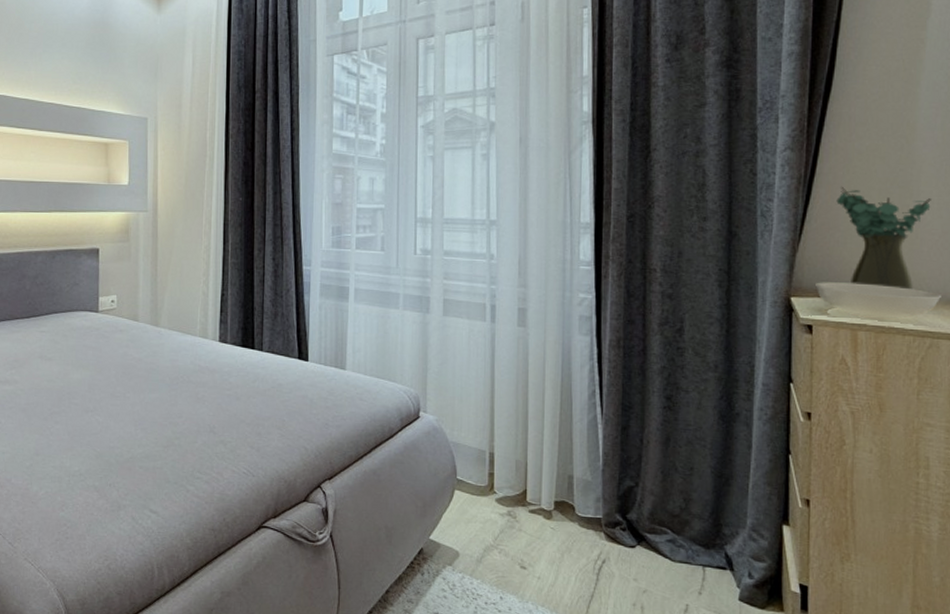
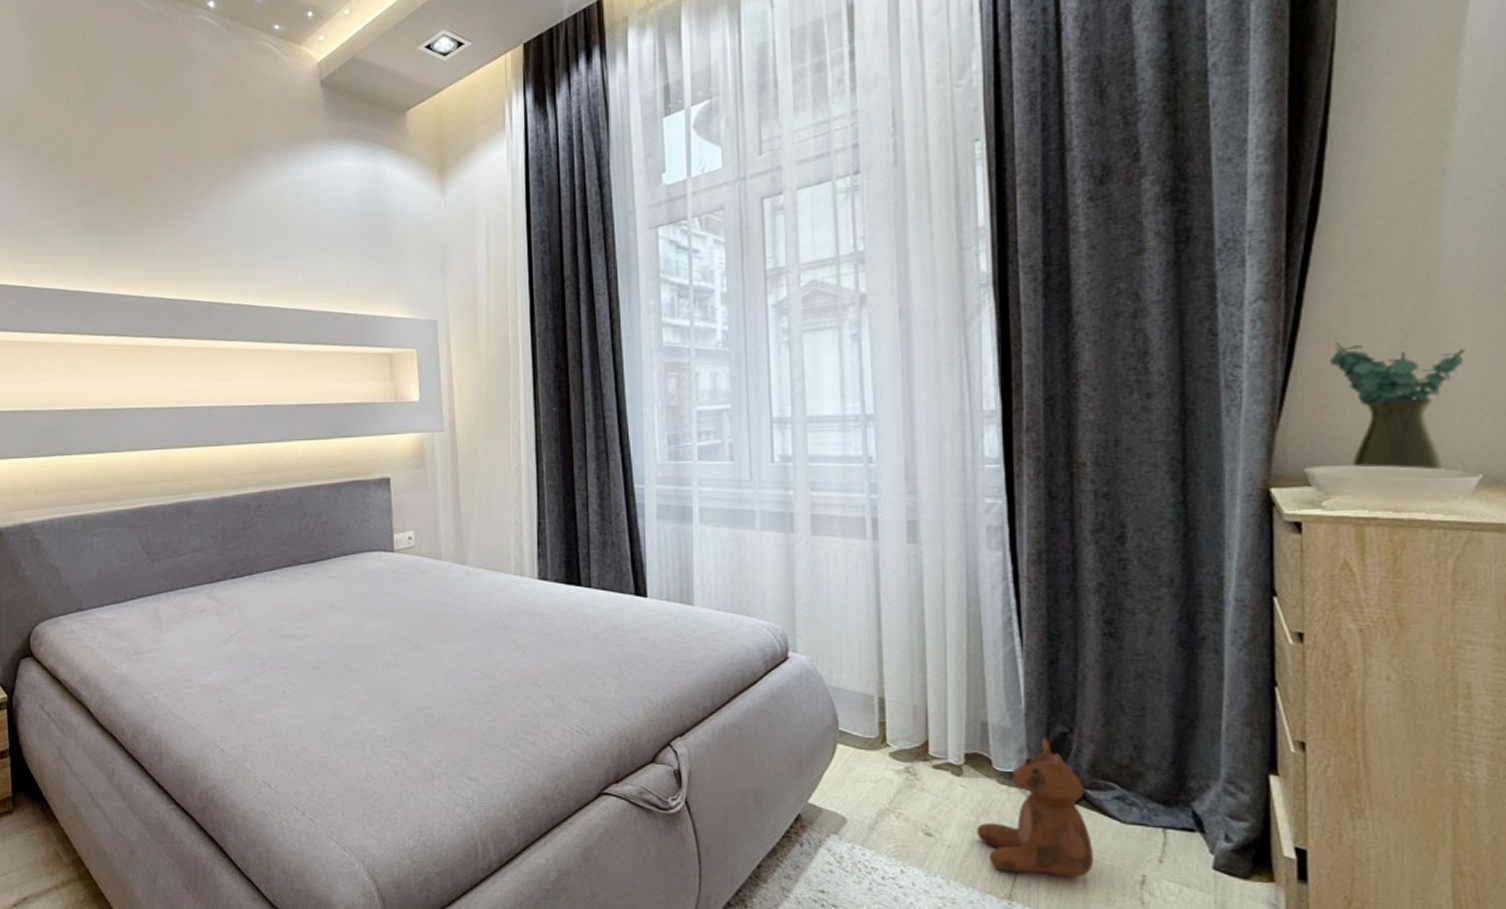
teddy bear: none [561,490,650,605] -> present [977,738,1094,877]

